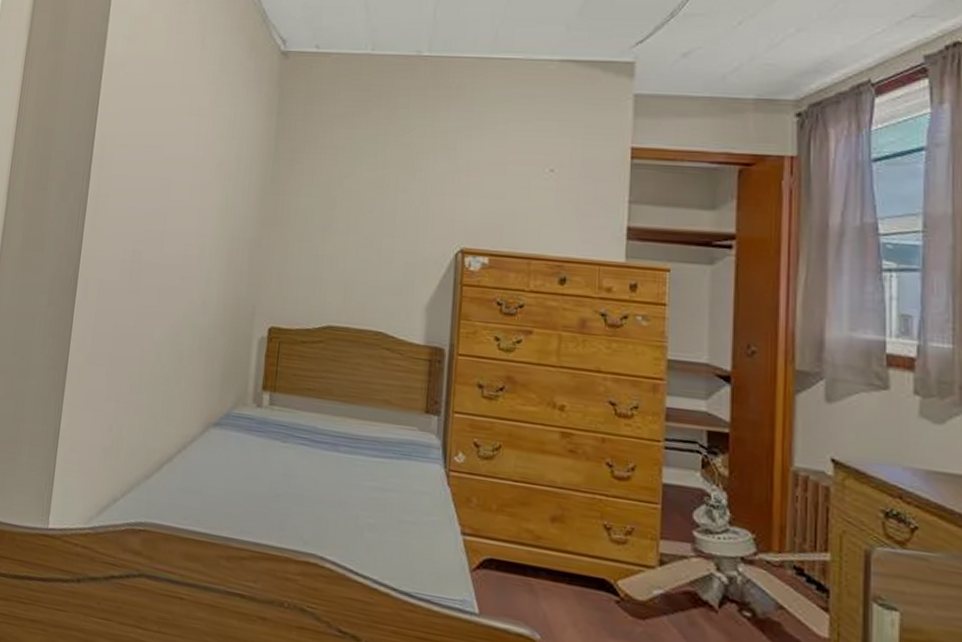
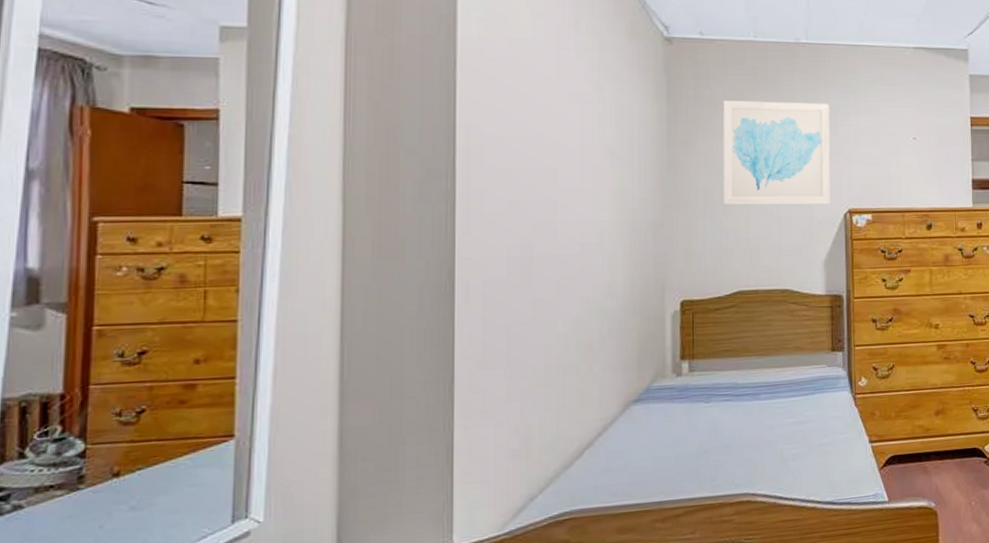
wall art: none [322,117,449,240] -> present [723,100,831,206]

